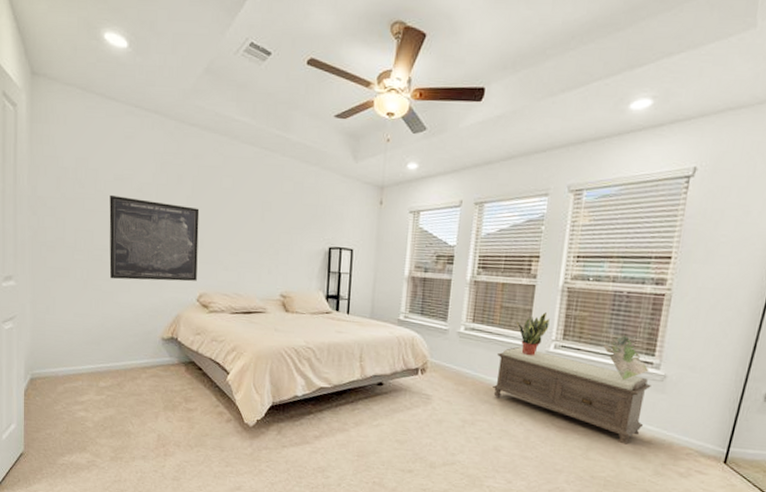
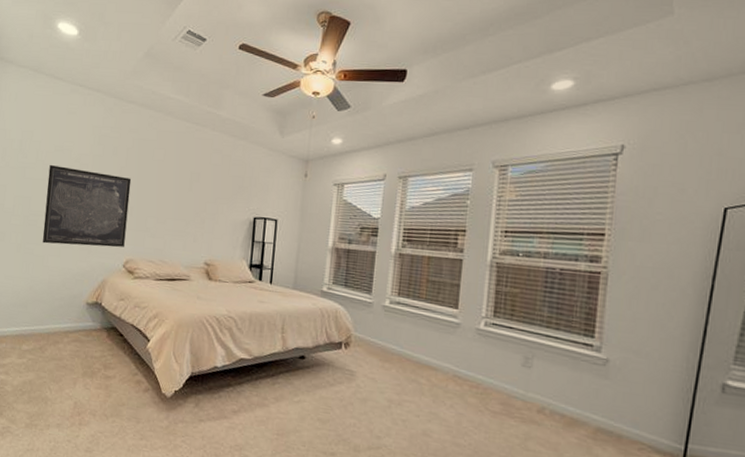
bench: present [493,346,651,445] -> none [420,322,593,435]
potted plant: present [515,312,550,357] -> none [442,288,479,334]
dried flowers: present [603,335,649,381] -> none [537,314,589,363]

